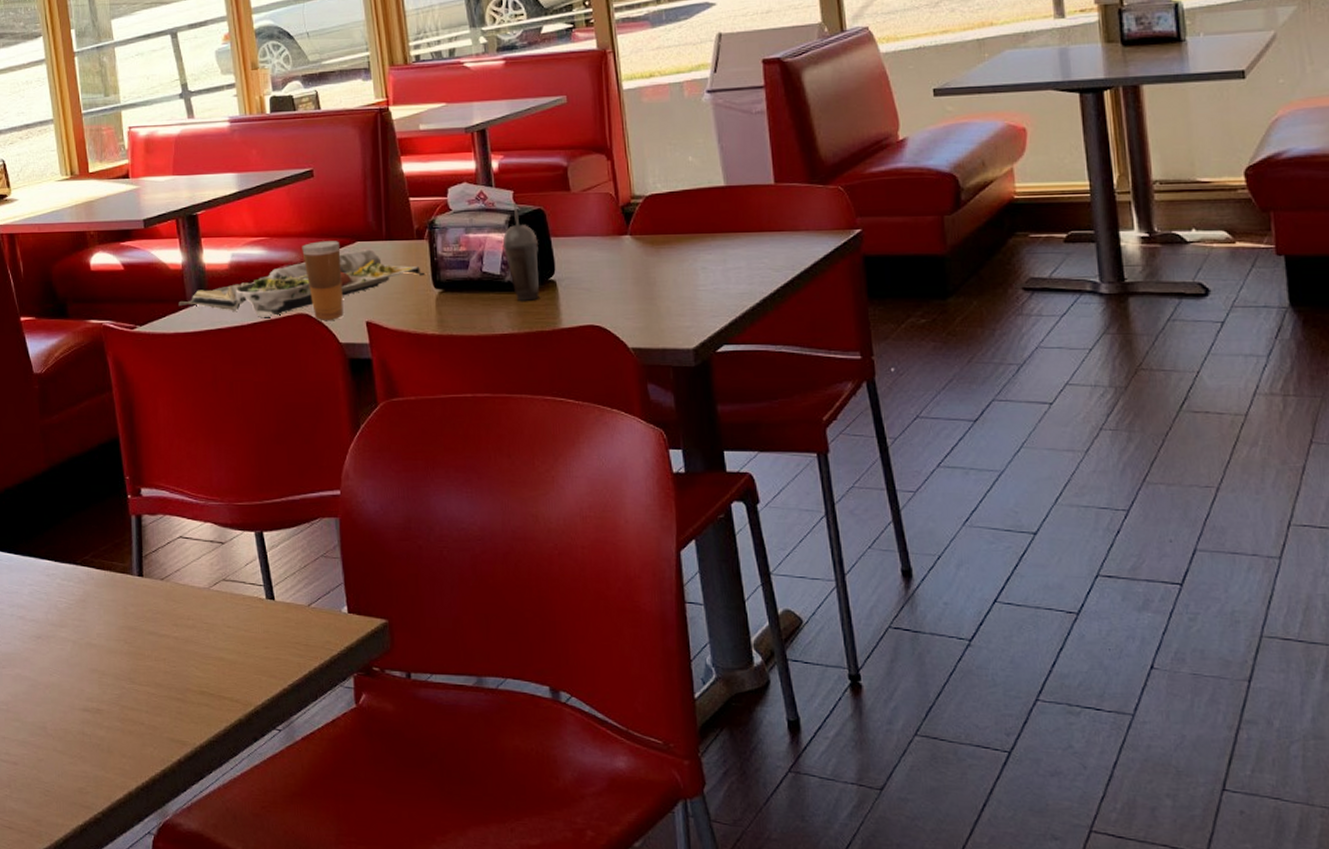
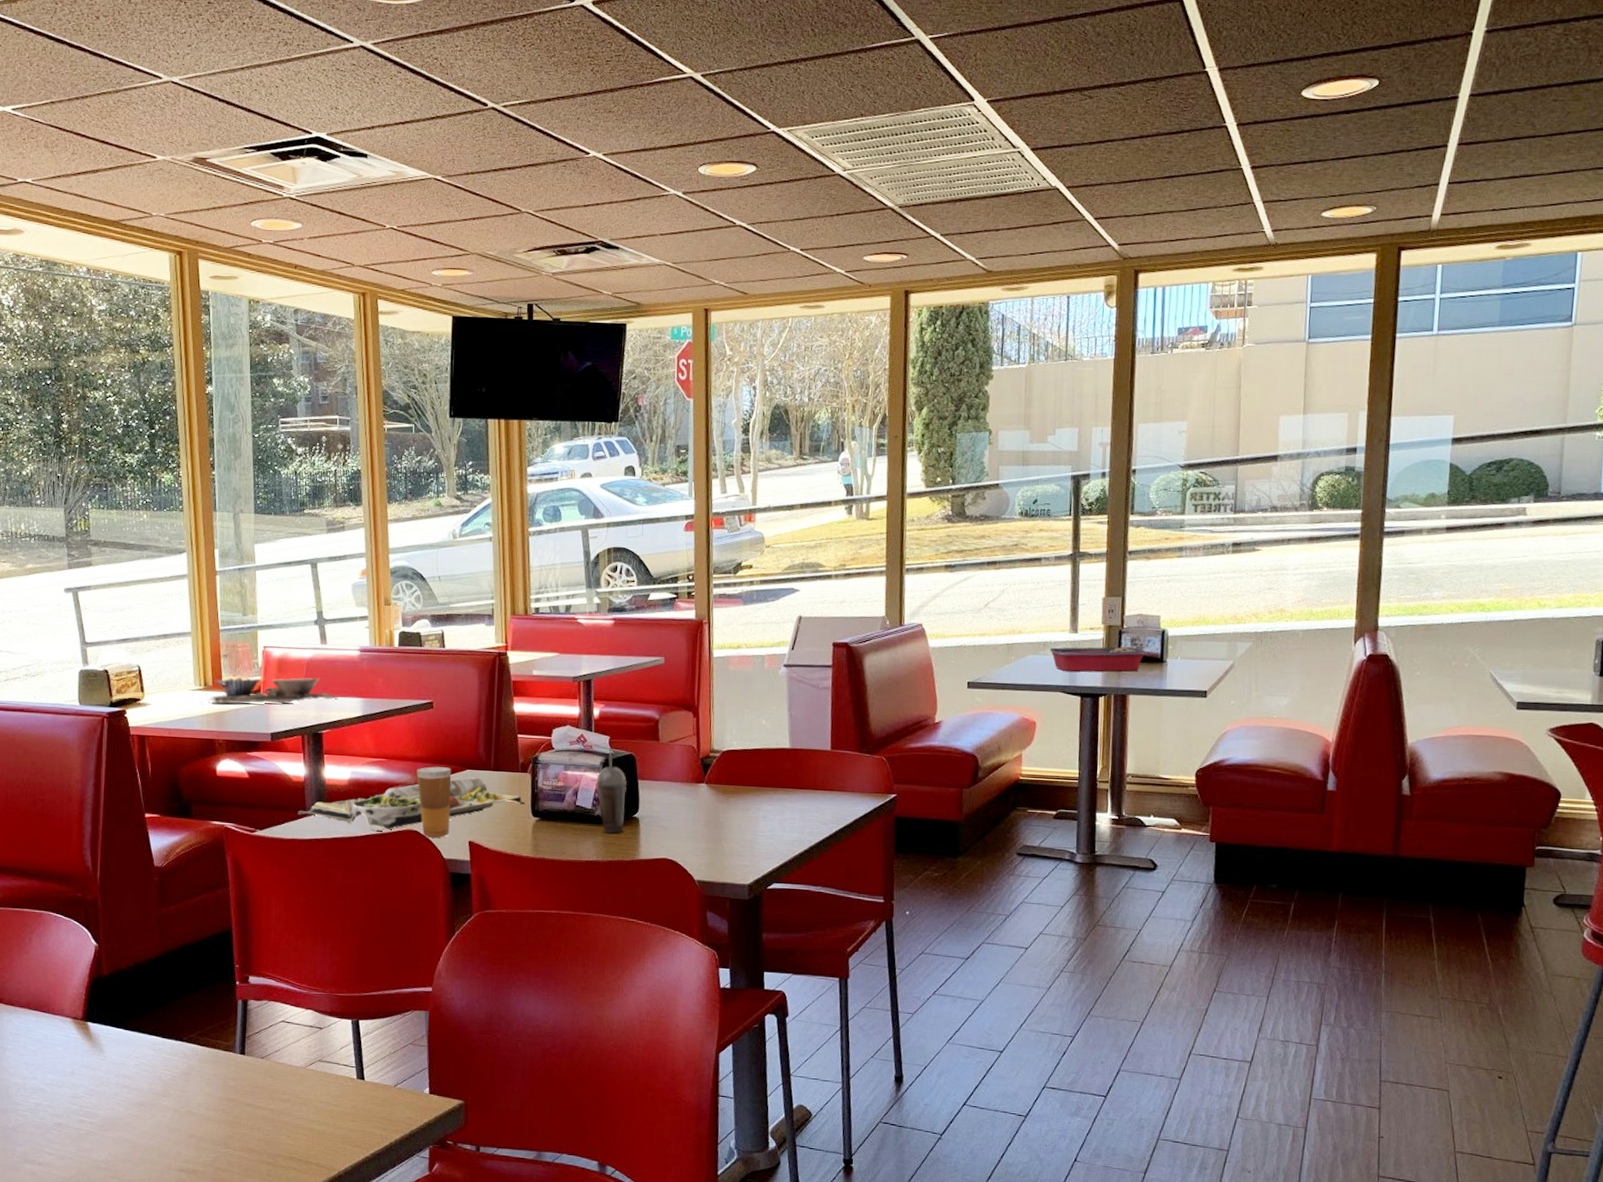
food tray: none [68,139,211,194] -> present [200,654,338,704]
tray: none [1031,28,1156,64] -> present [1049,647,1145,672]

